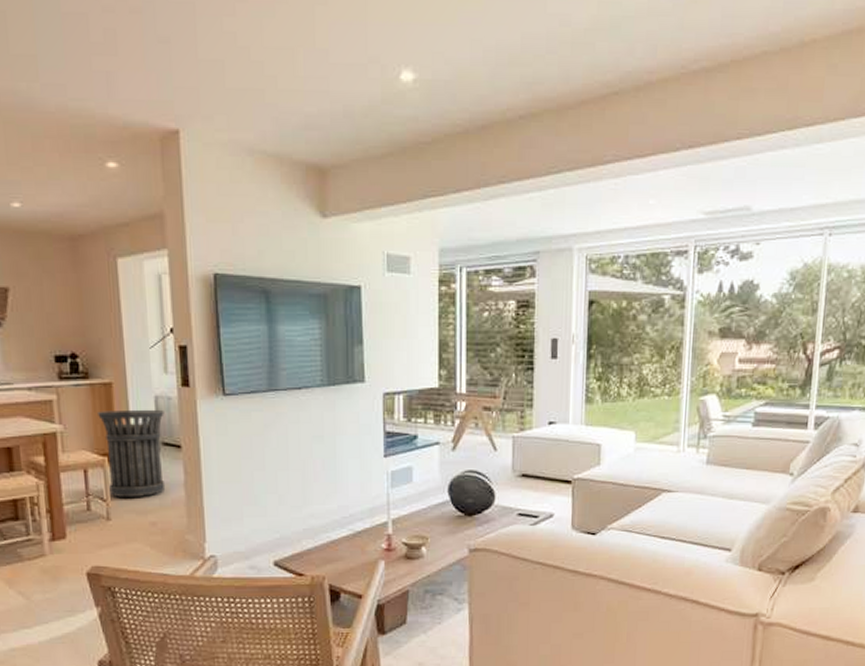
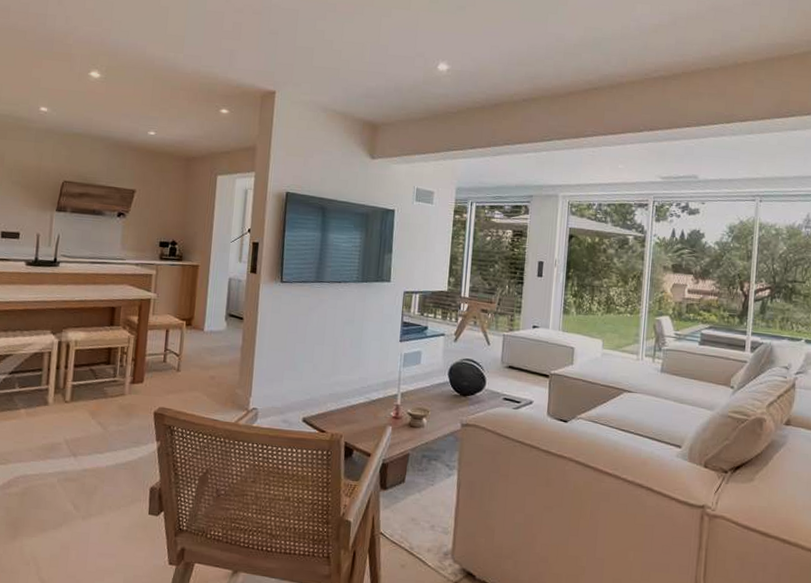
trash can: present [98,409,166,499] -> none [183,286,234,356]

